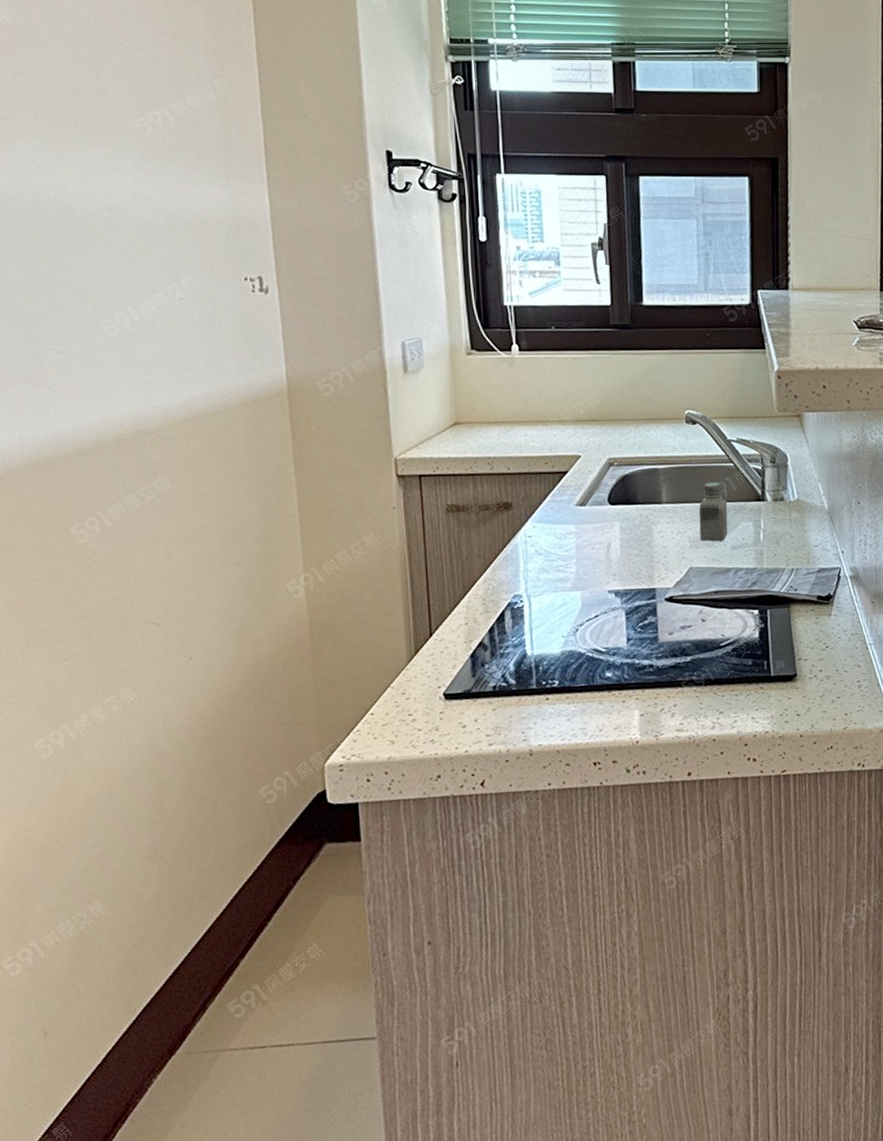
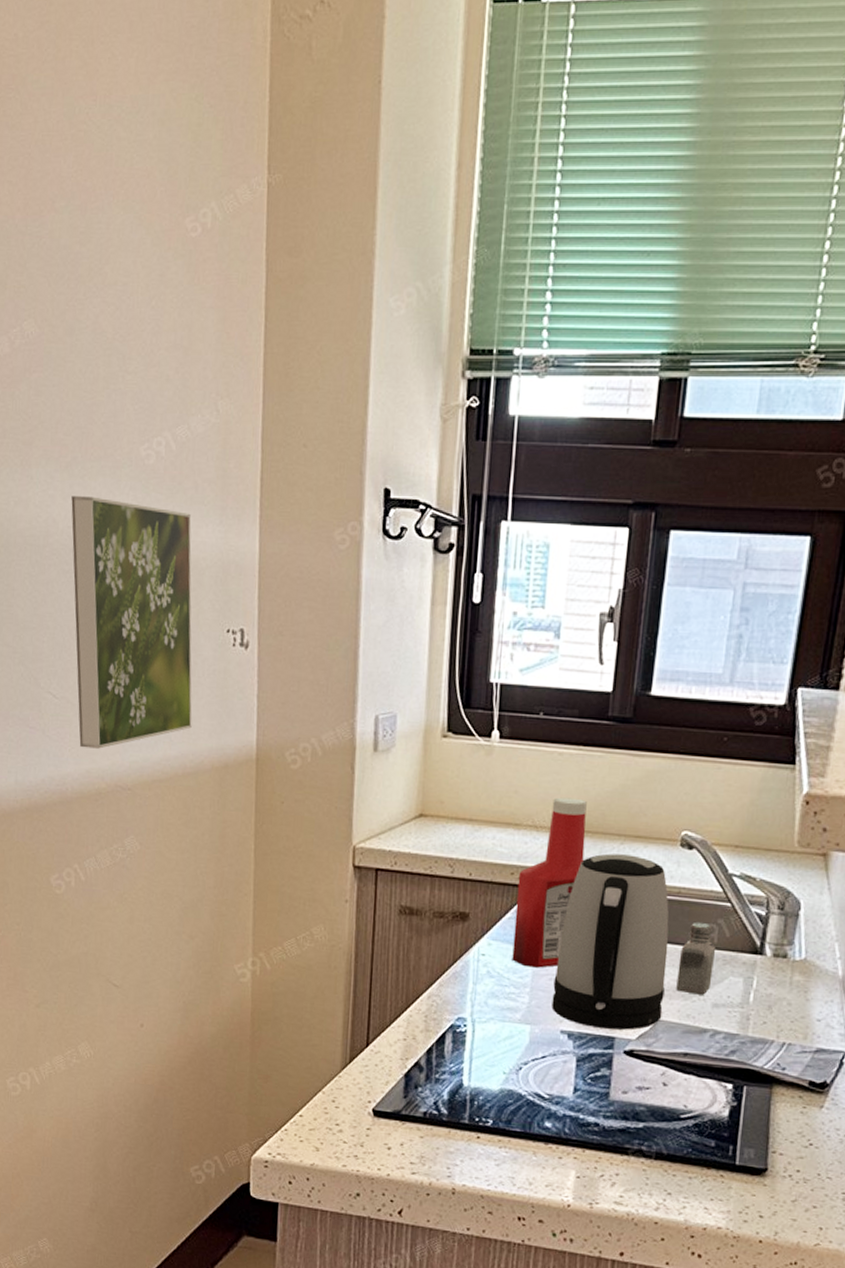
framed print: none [63,166,217,399] -> present [71,496,192,749]
ketchup bottle: none [552,394,607,541] -> present [512,797,587,968]
kettle: none [596,435,692,583] -> present [552,853,669,1030]

